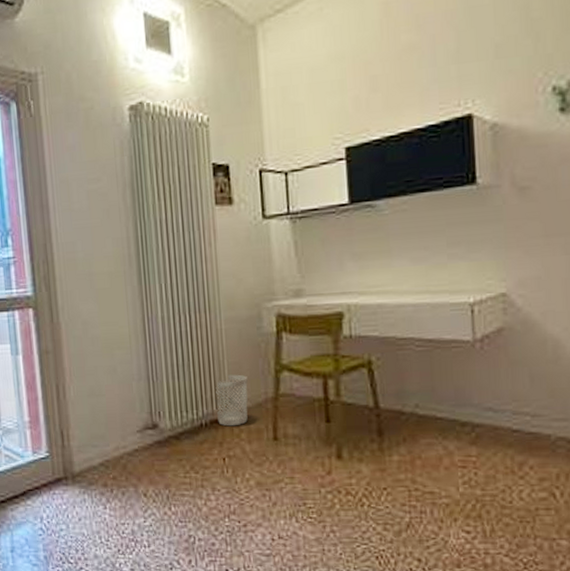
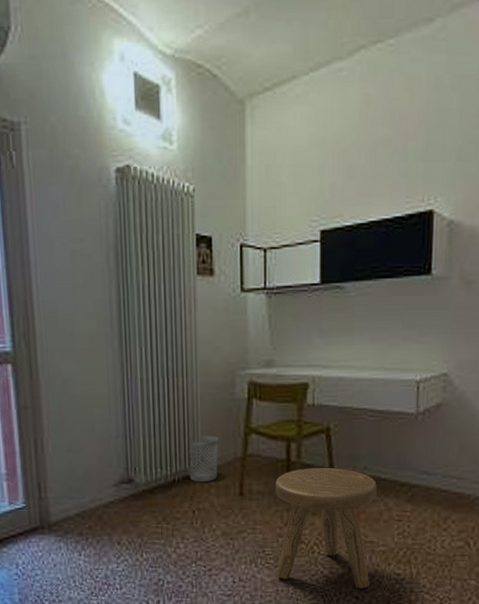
stool: none [313,406,433,549] -> present [276,467,377,589]

